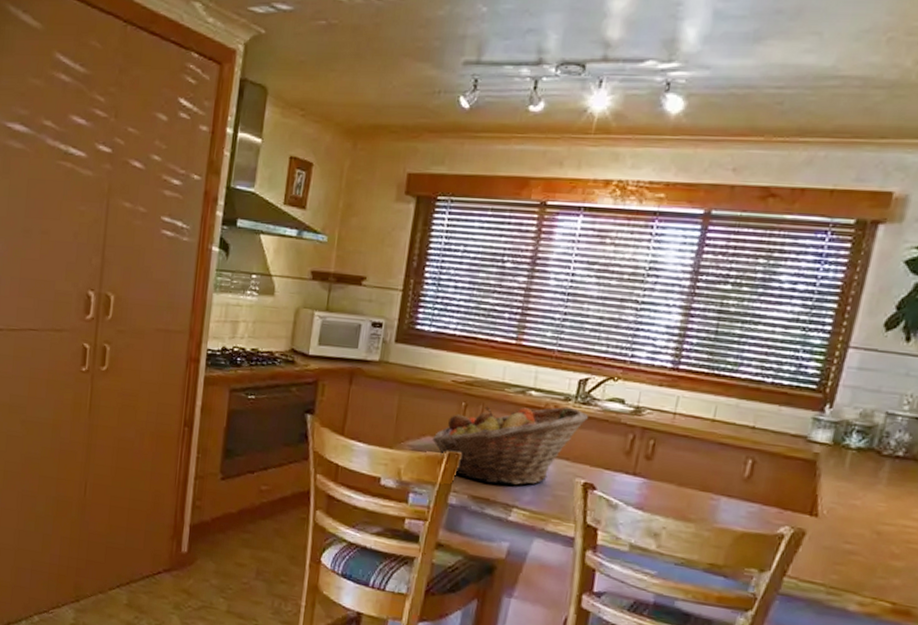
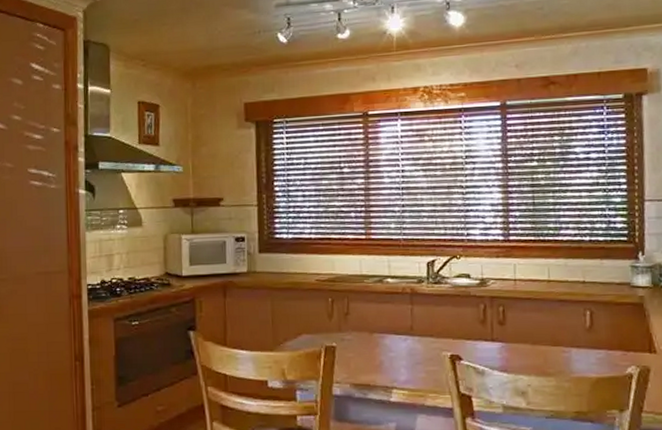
fruit basket: present [432,406,589,486] -> none [308,288,443,370]

